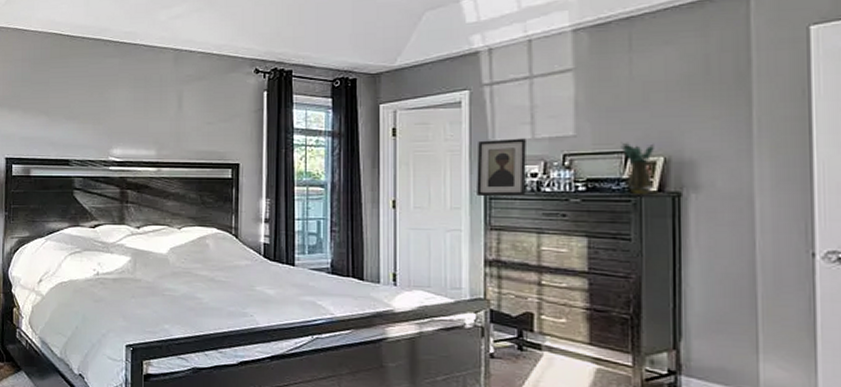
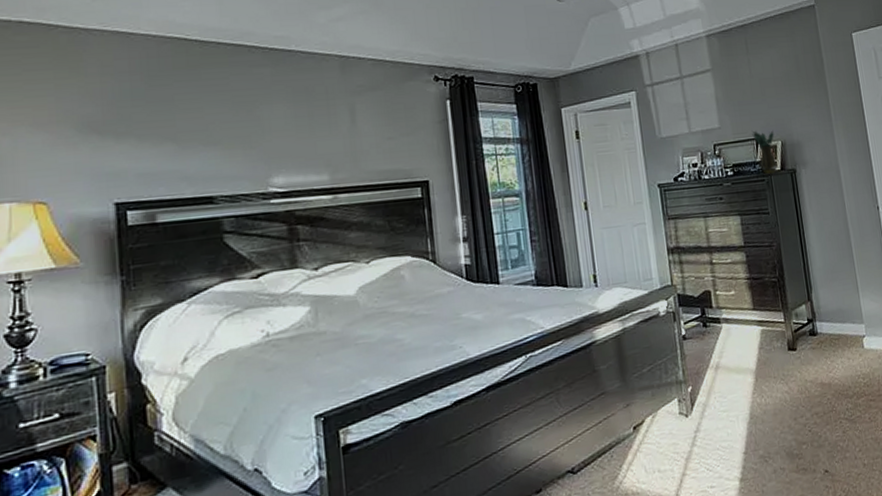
picture frame: present [477,138,526,197] -> none [648,133,691,190]

